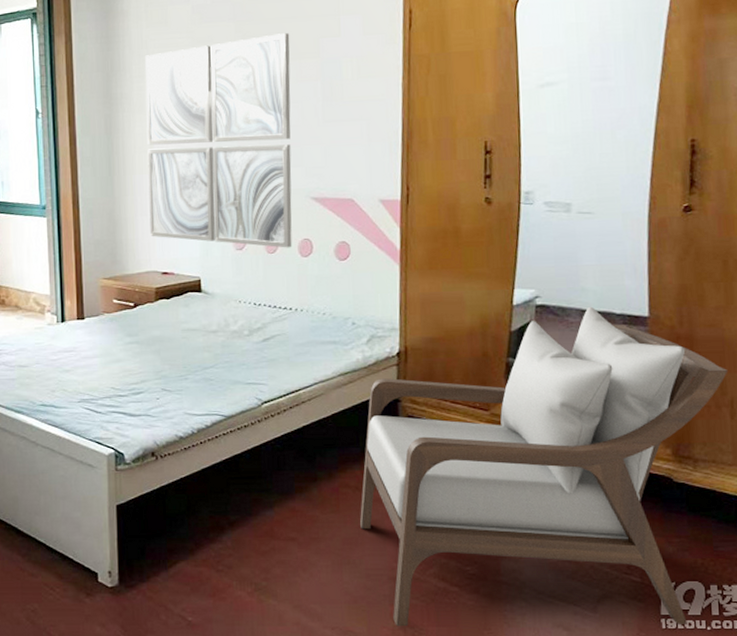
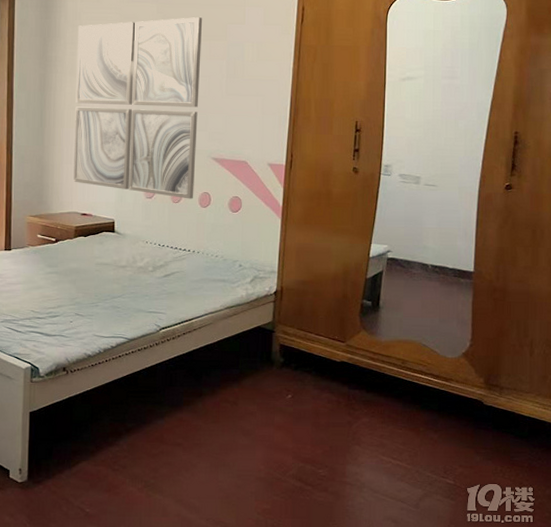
armchair: present [359,306,729,627] -> none [235,261,531,519]

